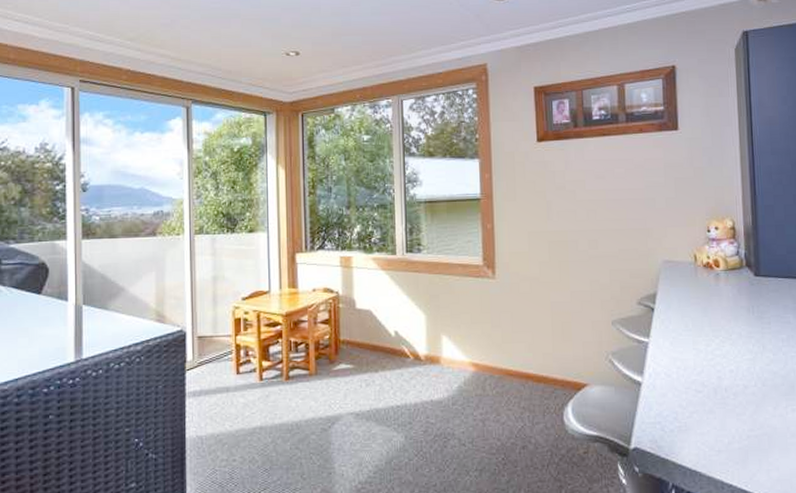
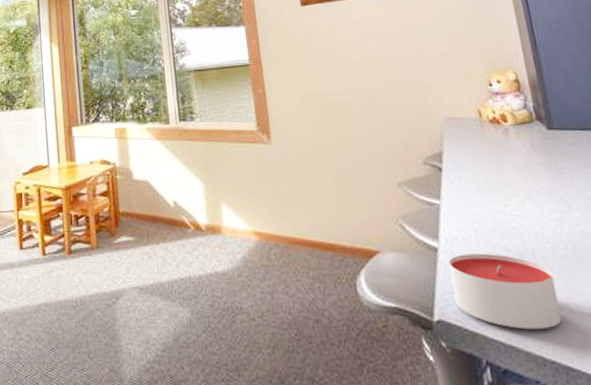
candle: none [650,388,743,457] -> present [449,253,562,330]

